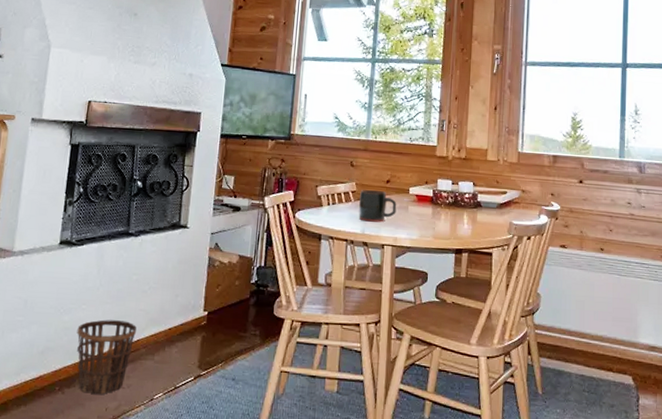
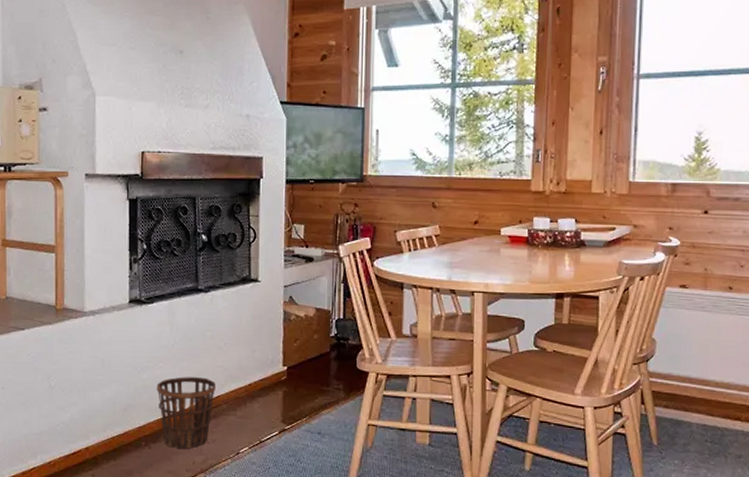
mug: present [358,189,397,222] -> none [443,232,487,268]

